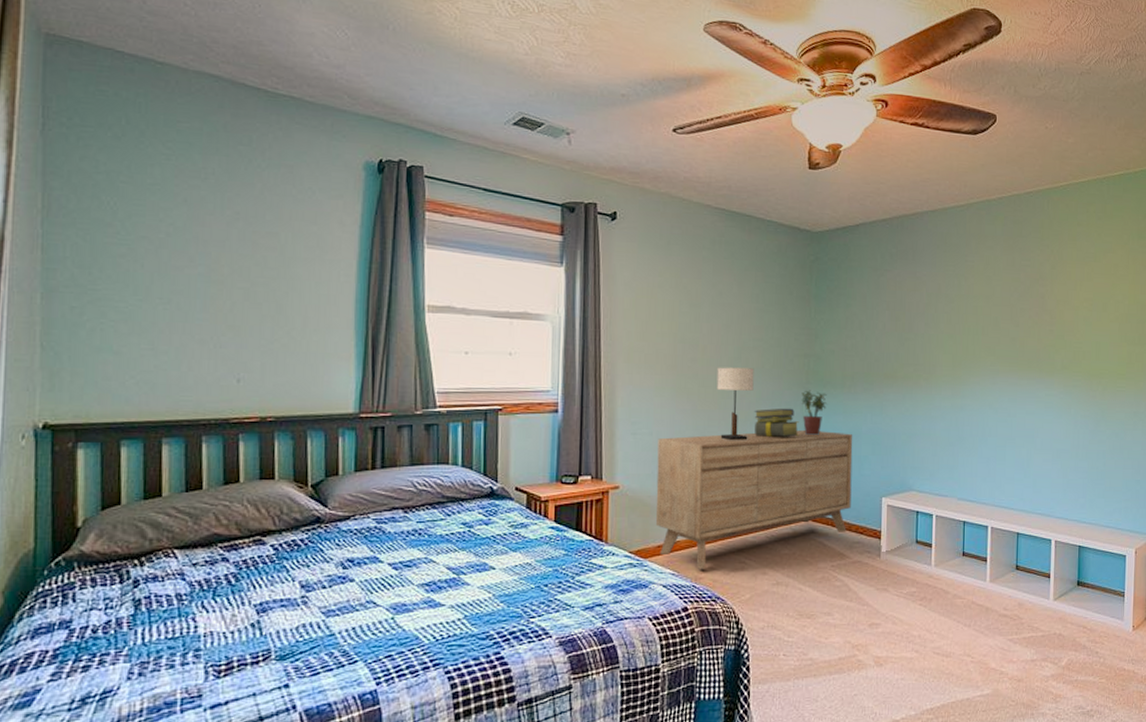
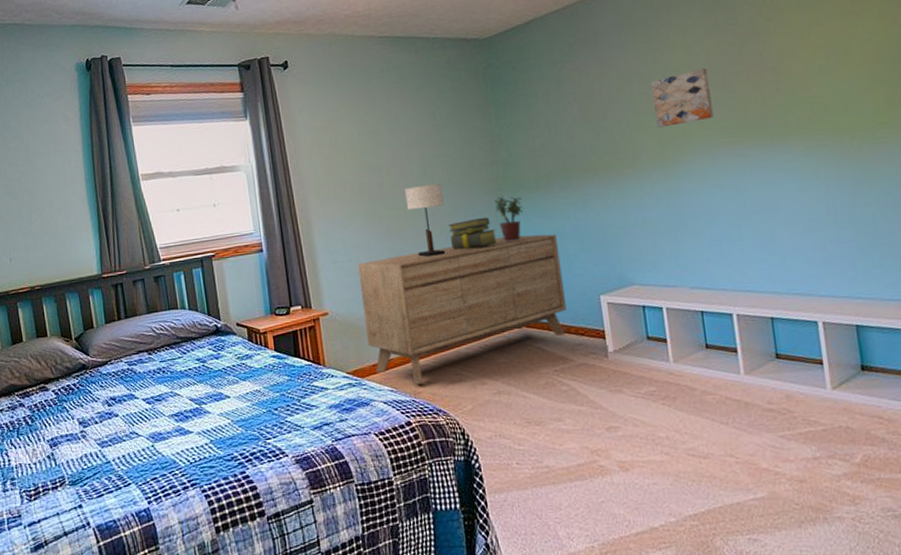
wall art: none [953,300,1000,348] -> present [651,68,714,128]

